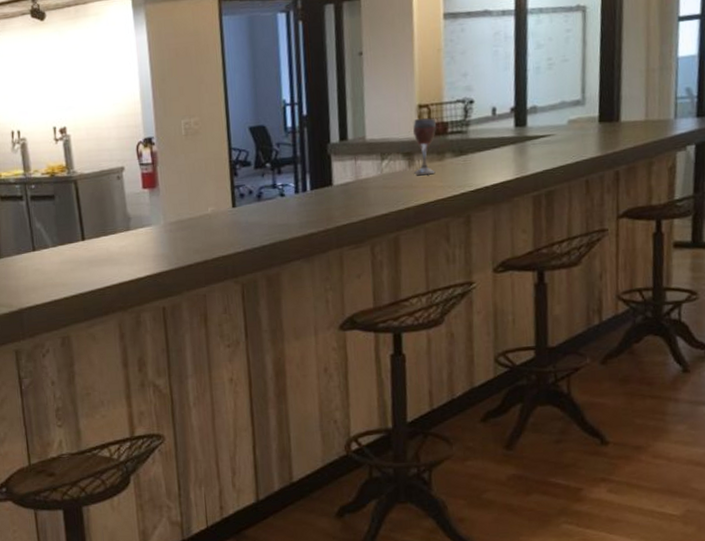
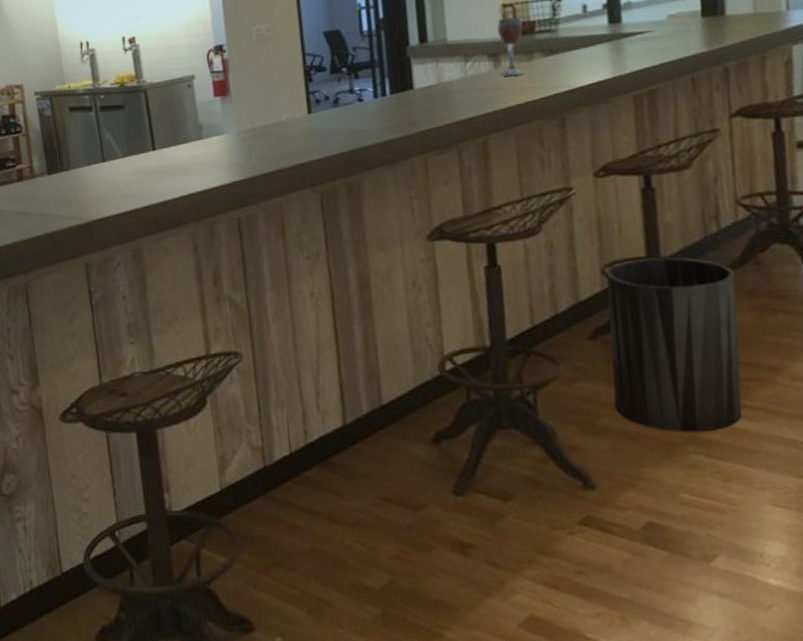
trash can: none [499,347,612,505] -> present [606,257,742,432]

